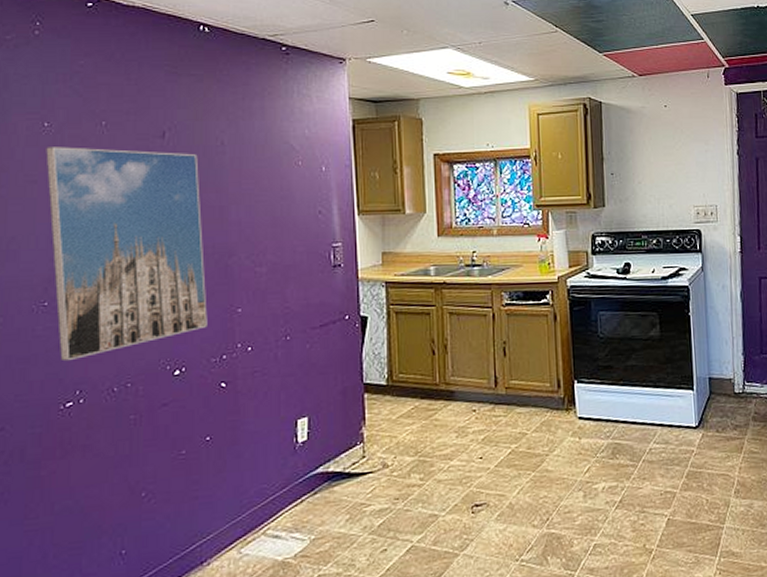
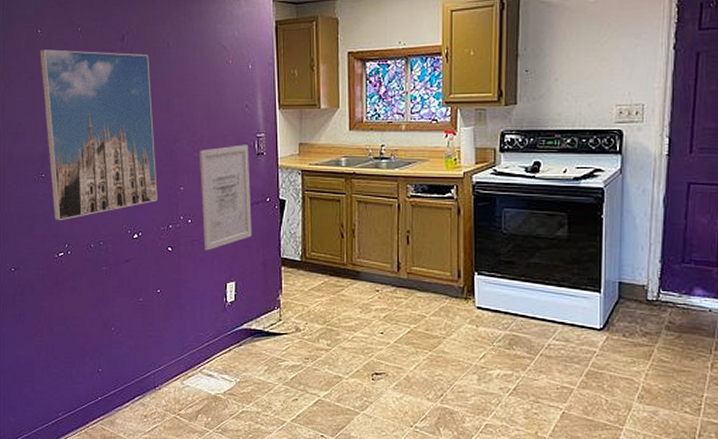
wall art: none [263,256,328,383] -> present [200,144,252,251]

